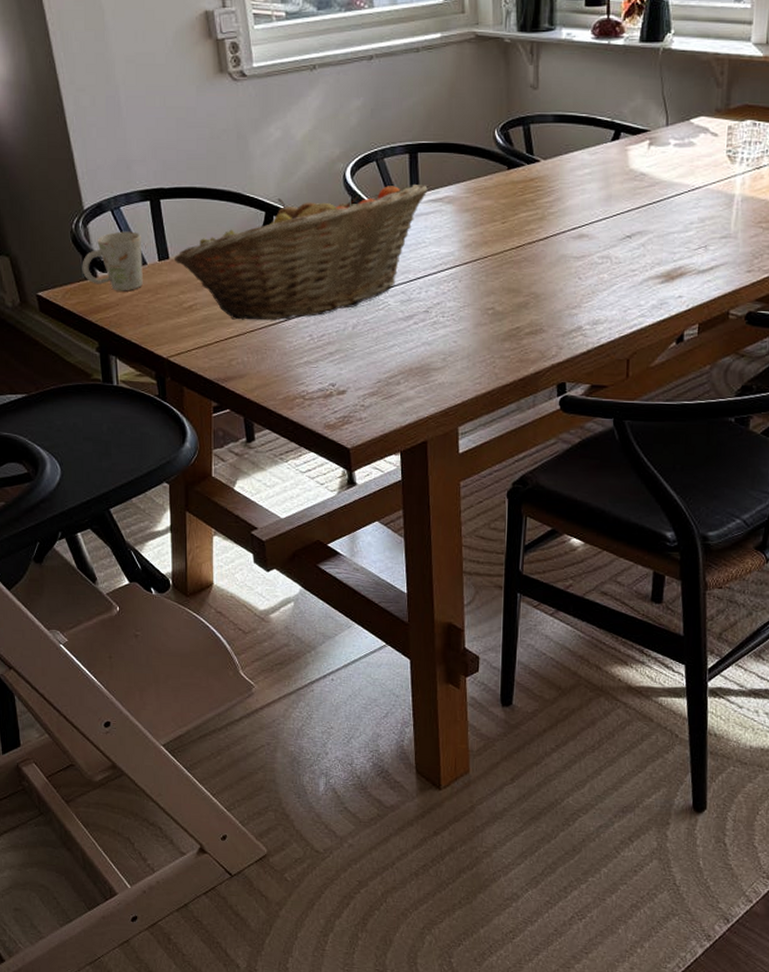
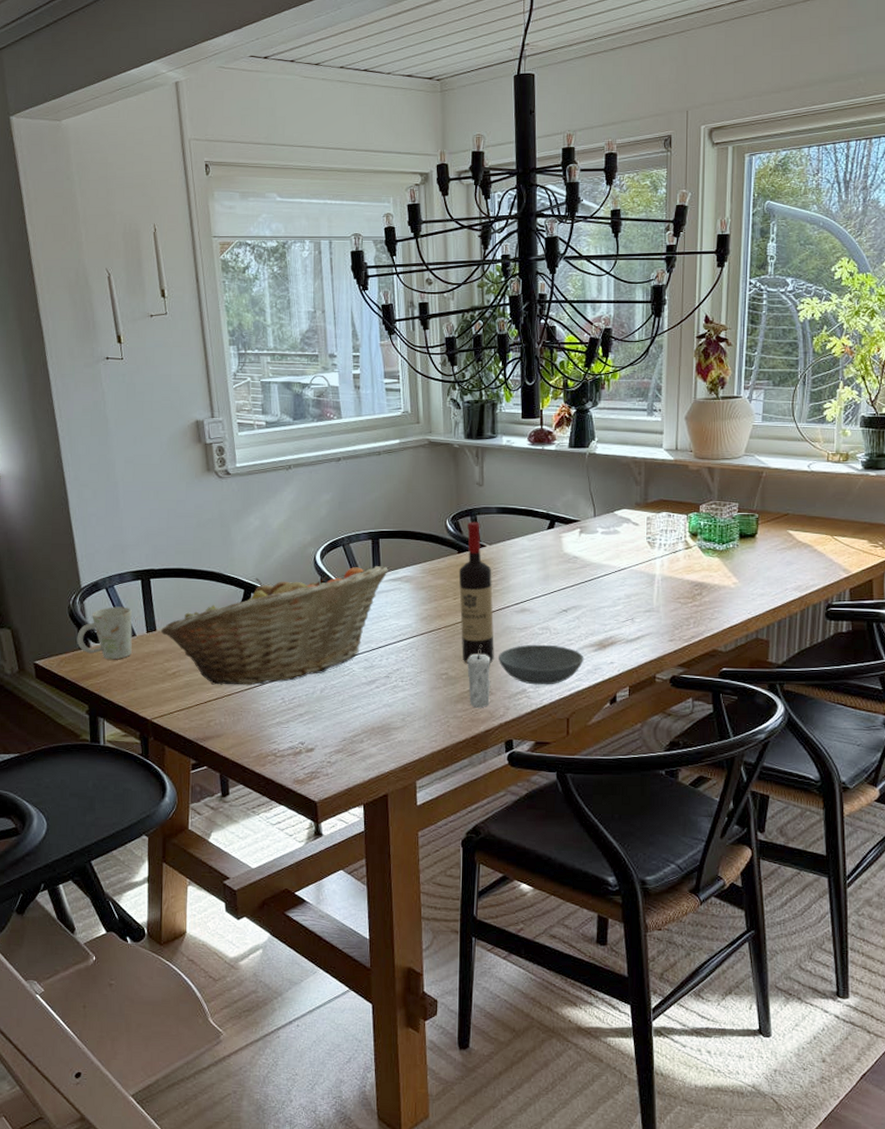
wine bottle: none [508,132,547,297] -> present [458,521,494,664]
candle: none [516,278,543,347] -> present [467,647,491,708]
bowl: none [551,275,649,322] -> present [498,644,584,685]

